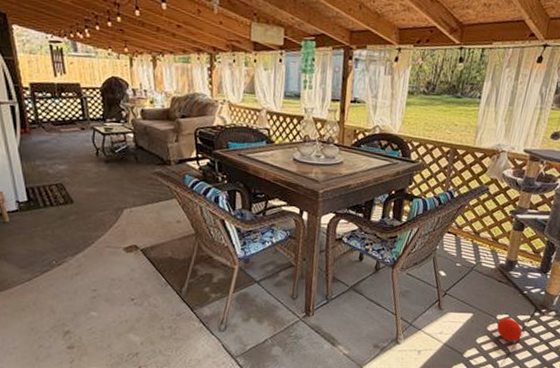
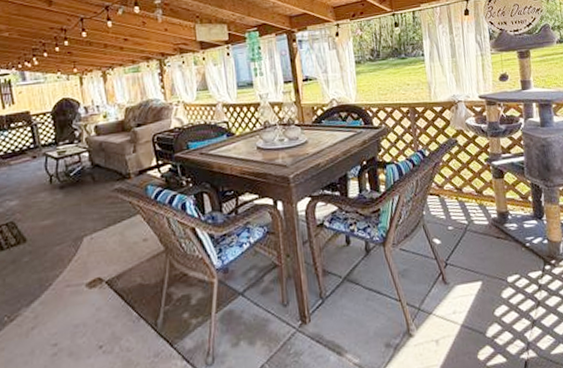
ball: present [497,318,523,342] -> none [511,278,541,307]

